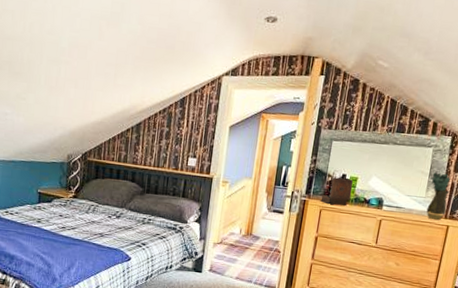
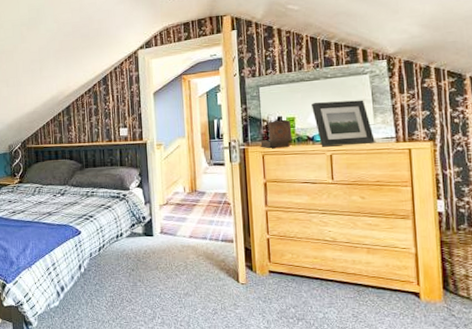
picture frame: none [374,166,423,215] -> present [311,100,375,147]
vase: present [426,170,451,221] -> none [375,95,404,146]

